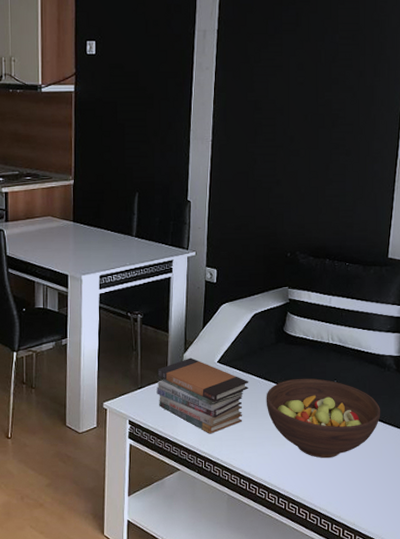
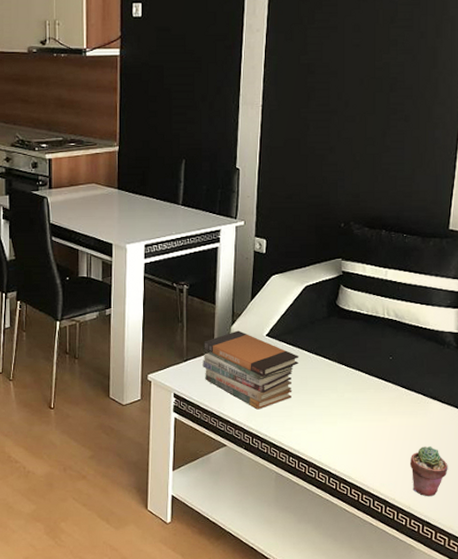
fruit bowl: present [266,378,381,459] -> none [317,355,440,438]
potted succulent: none [355,465,390,514] -> present [410,446,448,497]

